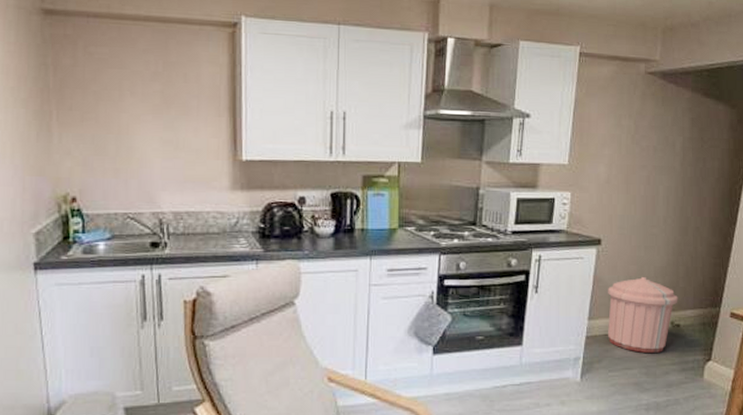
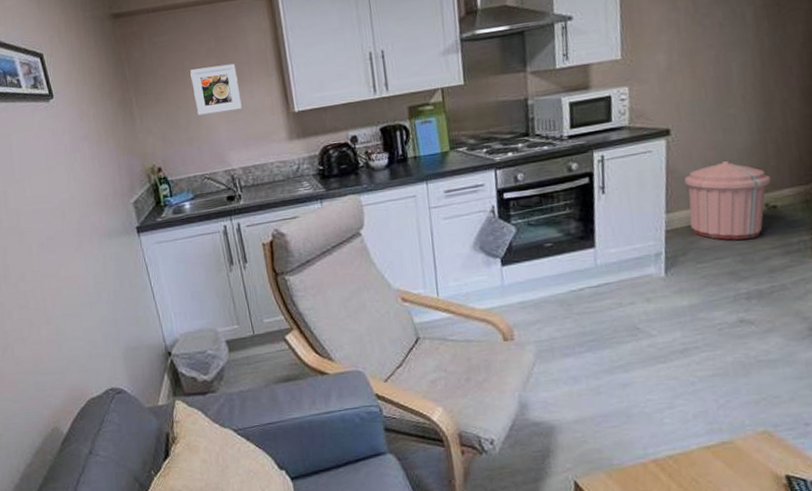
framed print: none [128,92,184,147] -> present [190,63,242,116]

